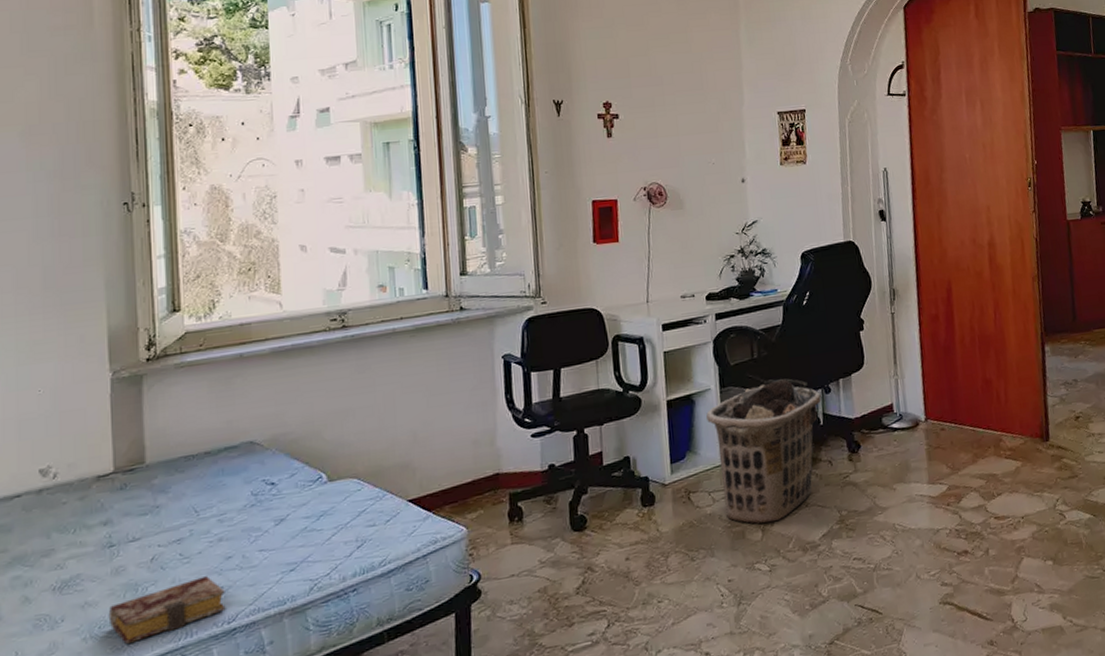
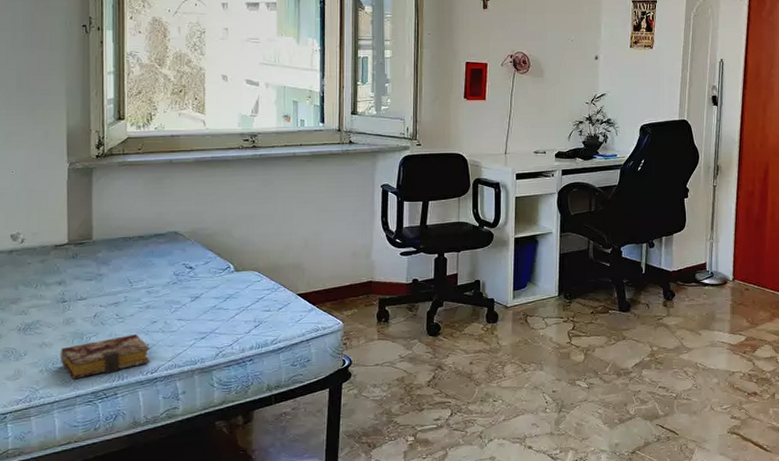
clothes hamper: present [706,378,822,525] -> none [547,230,646,349]

